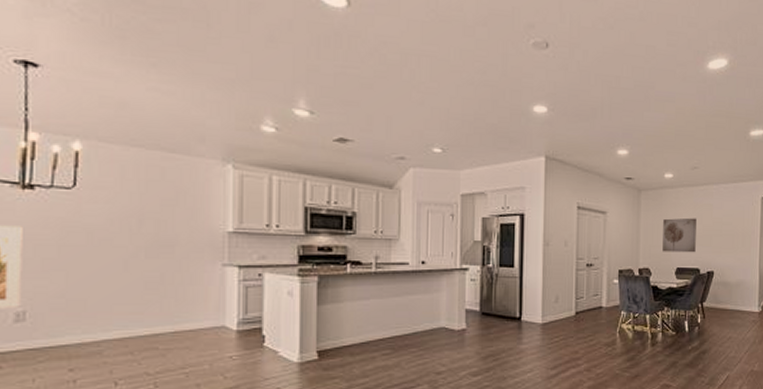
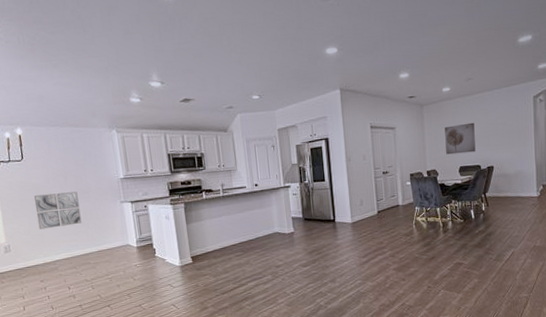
wall art: none [81,241,156,292] -> present [33,191,82,230]

